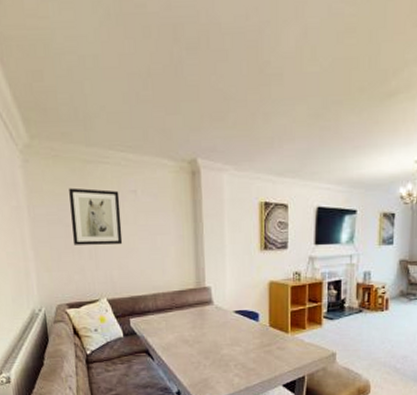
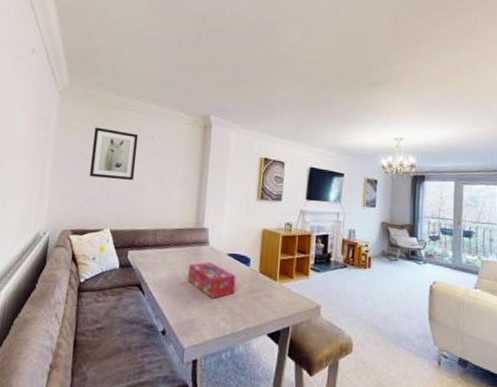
tissue box: none [195,321,246,357] -> present [188,262,236,299]

